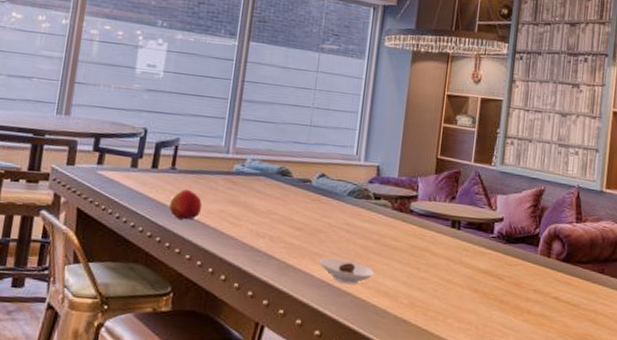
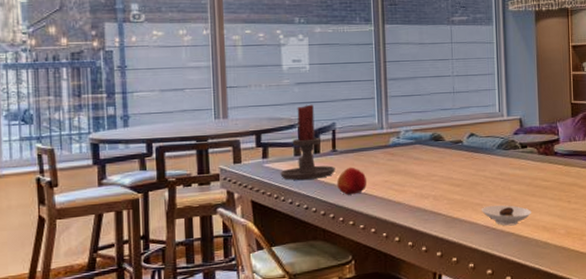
candle holder: none [112,114,171,196] -> present [280,104,335,180]

